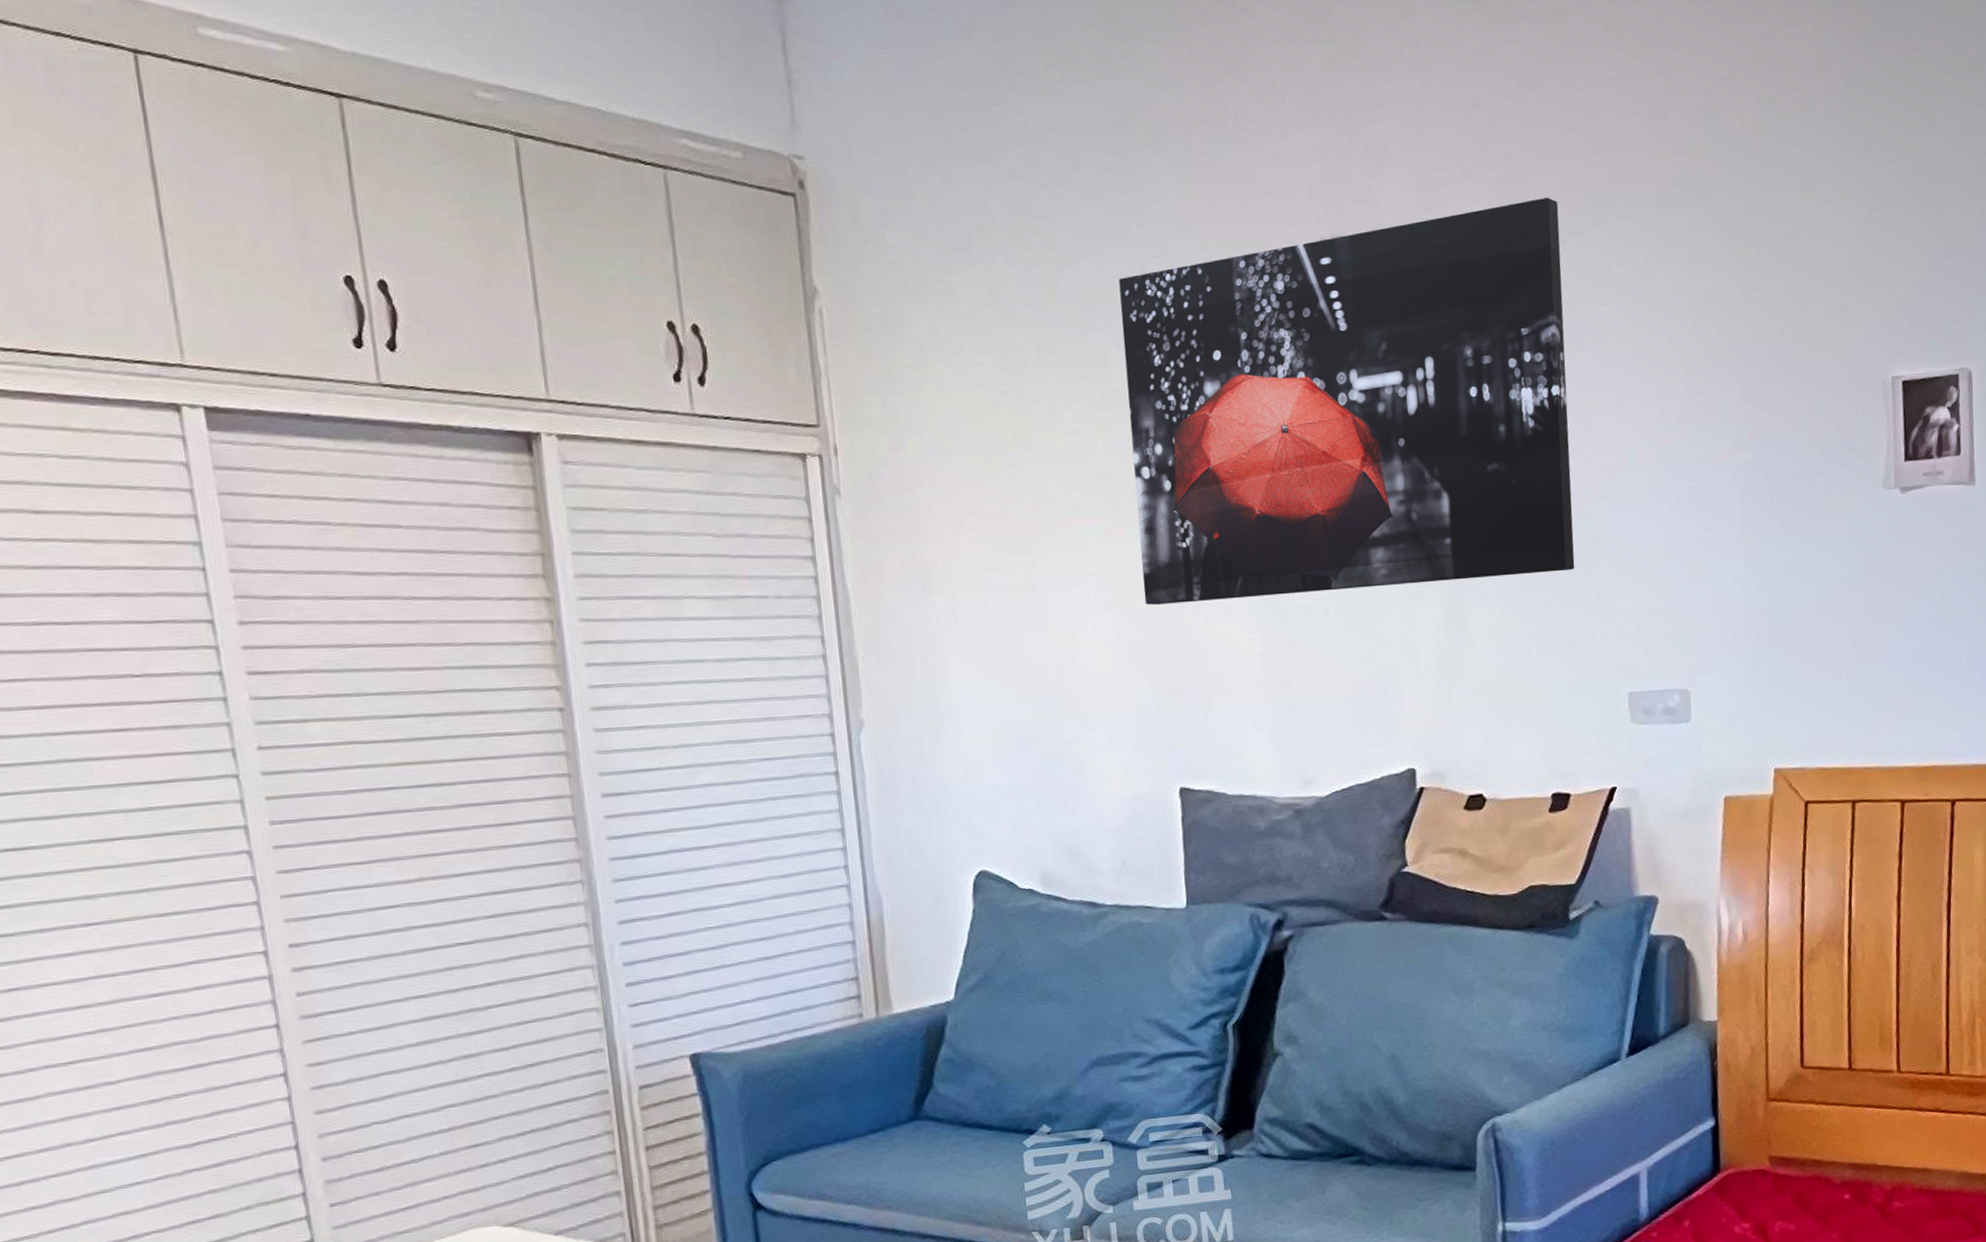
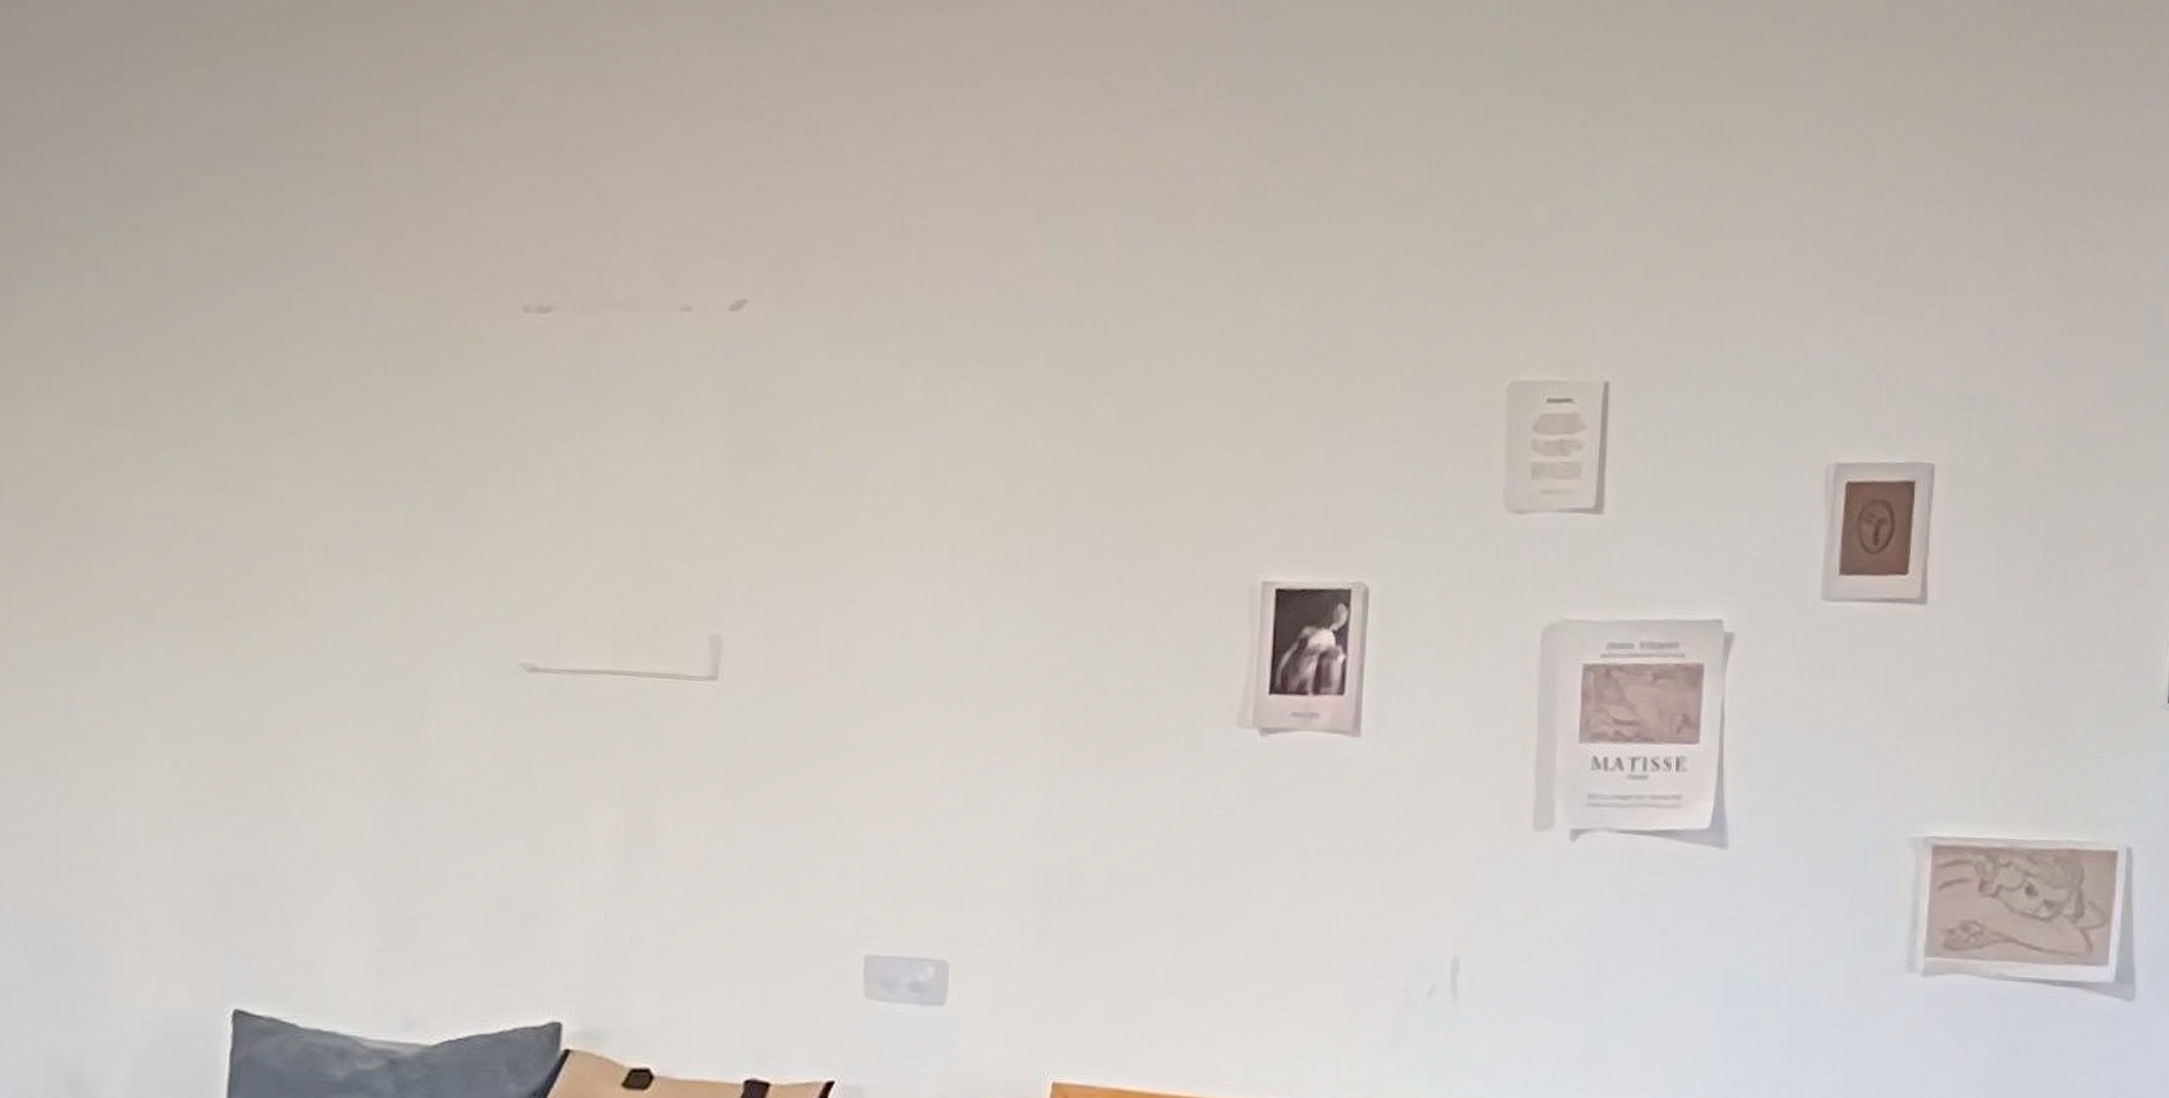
wall art: present [1119,197,1575,605] -> none [221,292,844,782]

